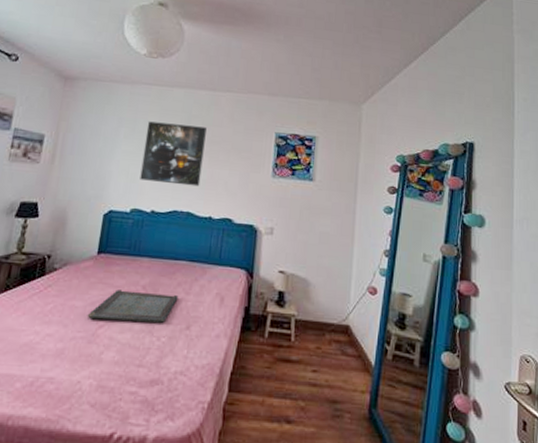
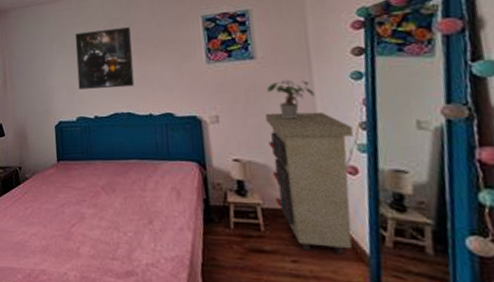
serving tray: present [87,290,179,323] -> none [60,192,136,220]
cabinet: none [308,231,379,365] -> present [266,111,354,254]
potted plant: none [318,205,355,240] -> present [266,80,315,119]

